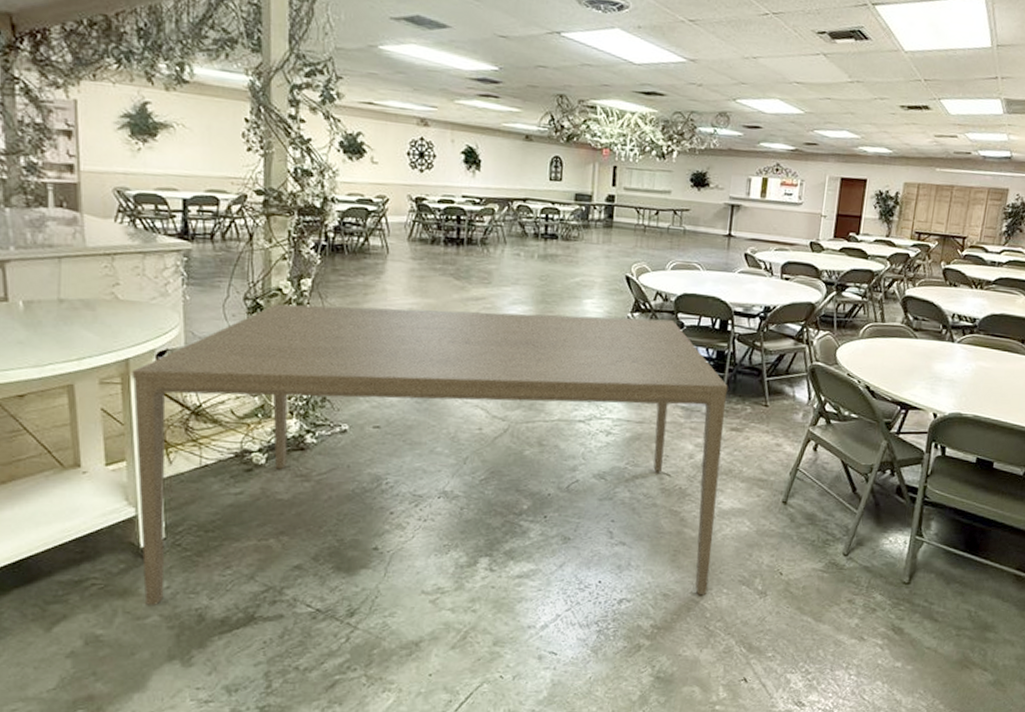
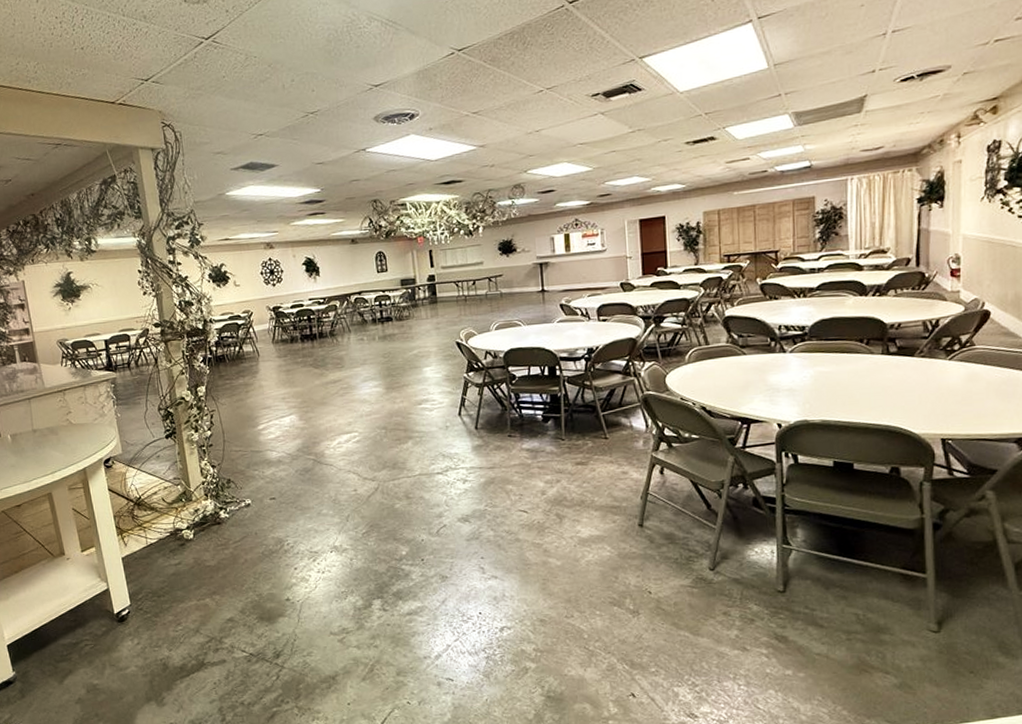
dining table: present [132,303,728,605] -> none [89,374,581,658]

